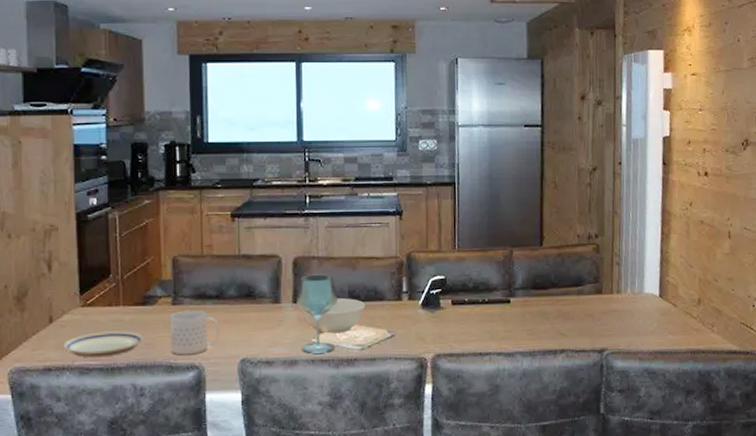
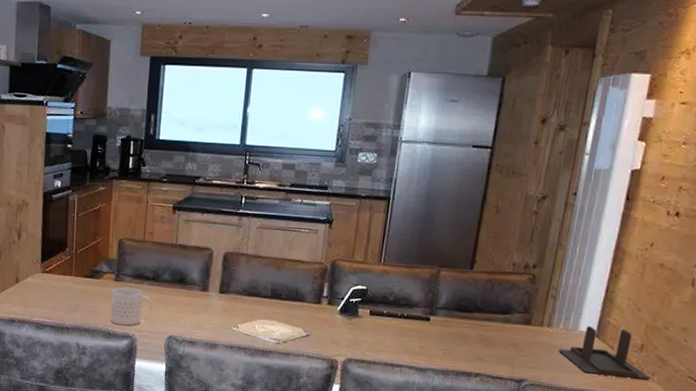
plate: present [63,330,144,358] -> none [25,295,89,317]
wine glass: present [295,274,337,354] -> none [222,269,261,342]
bowl: present [301,297,366,334] -> none [226,293,286,326]
napkin holder: none [630,286,712,334] -> present [558,326,651,380]

